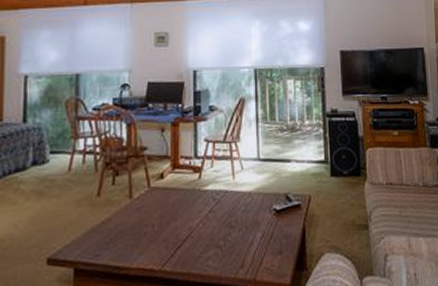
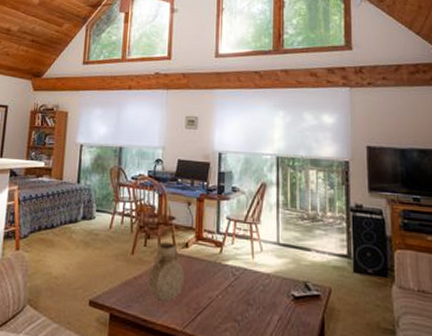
vase: none [118,176,160,242] -> present [147,242,184,301]

